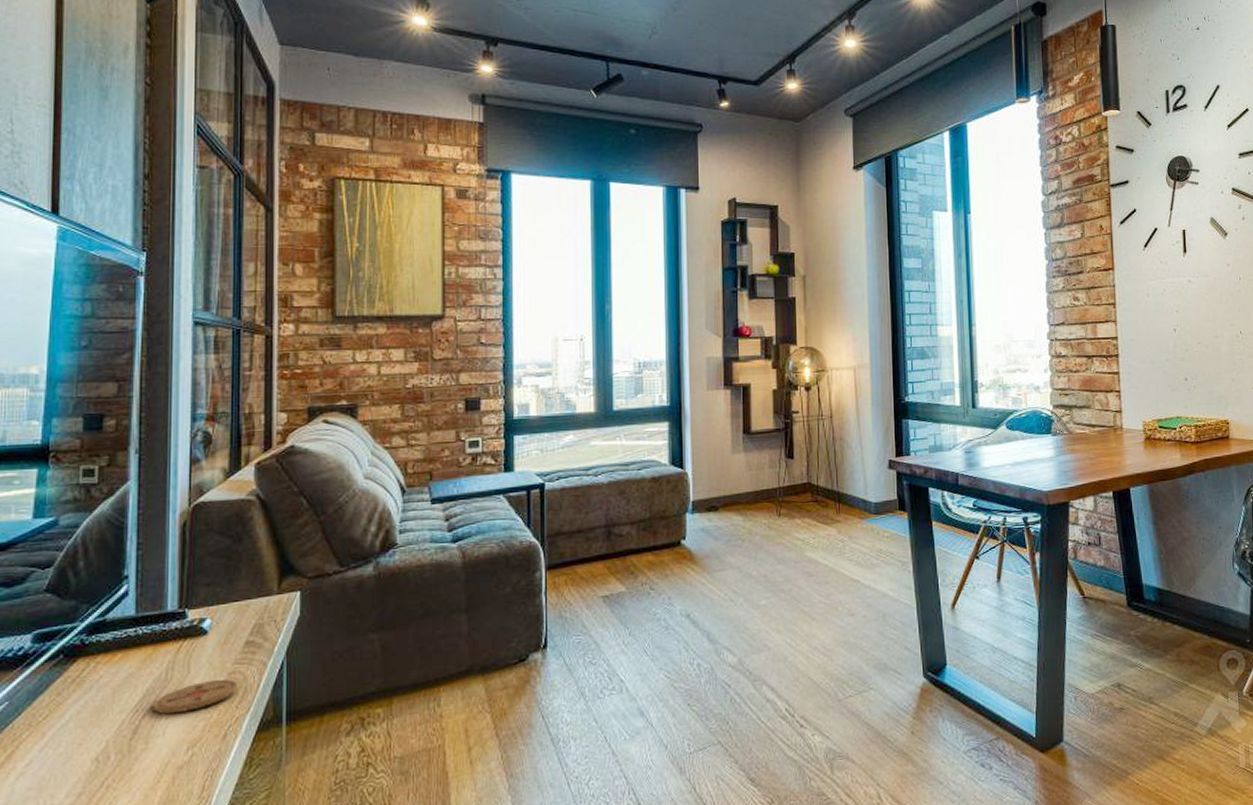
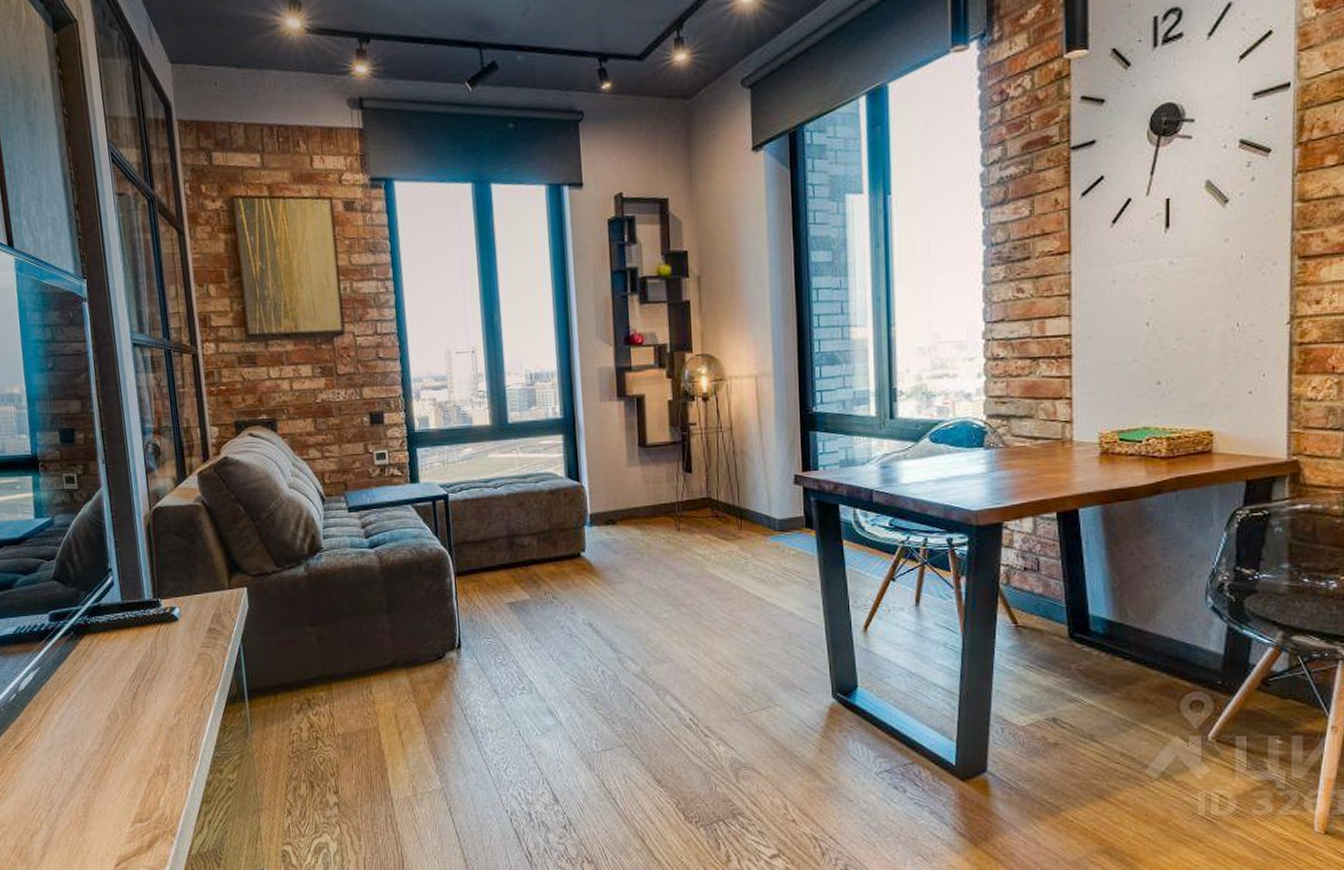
coaster: present [152,679,239,715] -> none [143,659,208,685]

